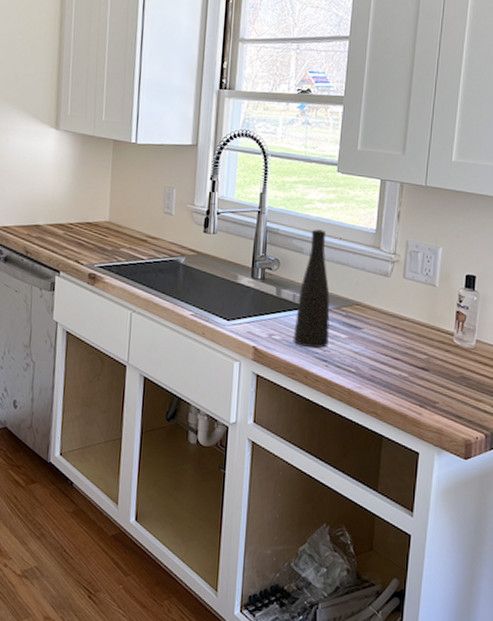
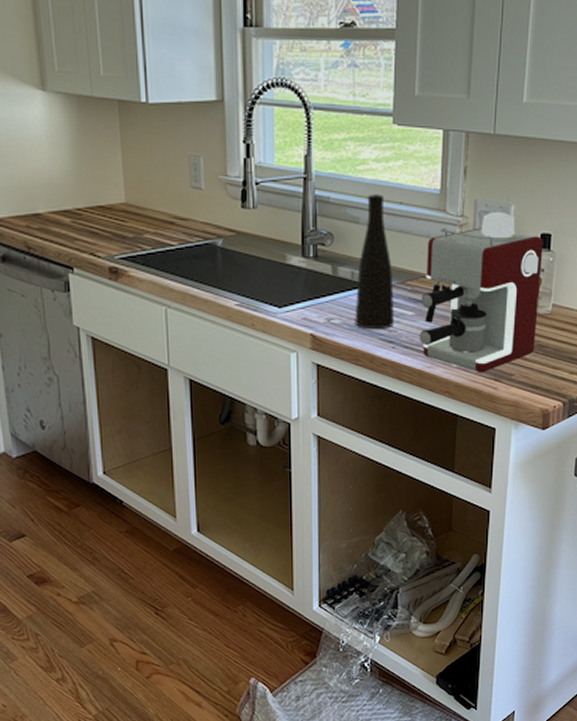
coffee maker: none [351,252,468,398] -> present [420,211,543,373]

